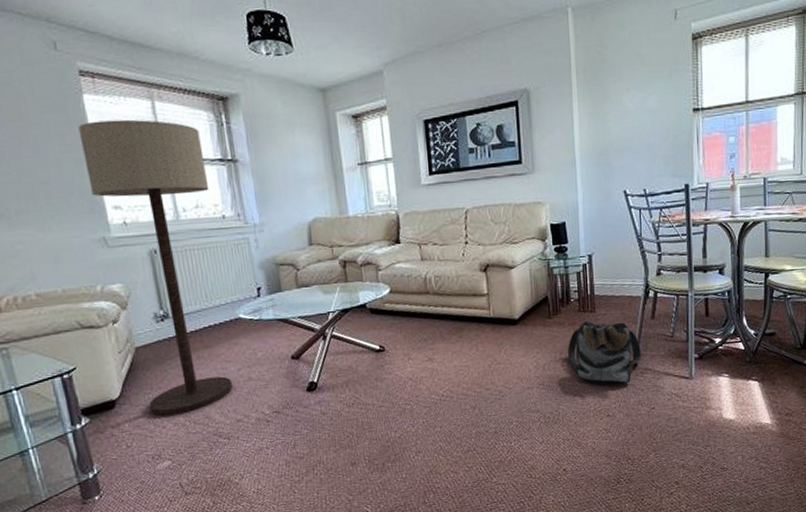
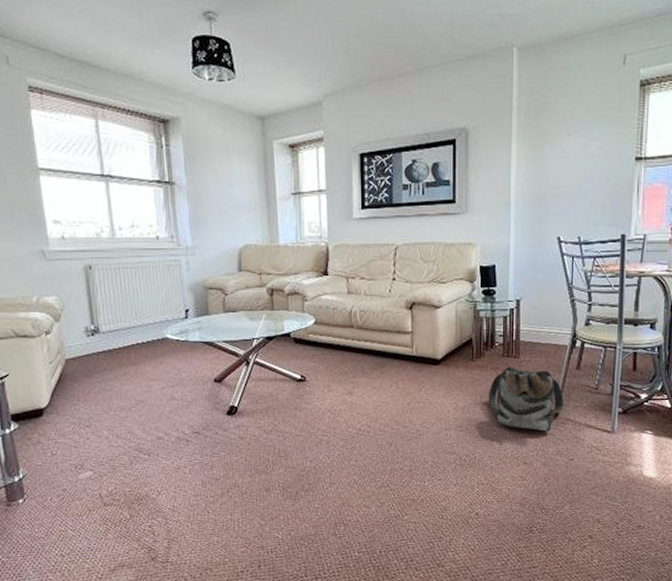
floor lamp: present [78,119,234,416] -> none [24,136,157,428]

